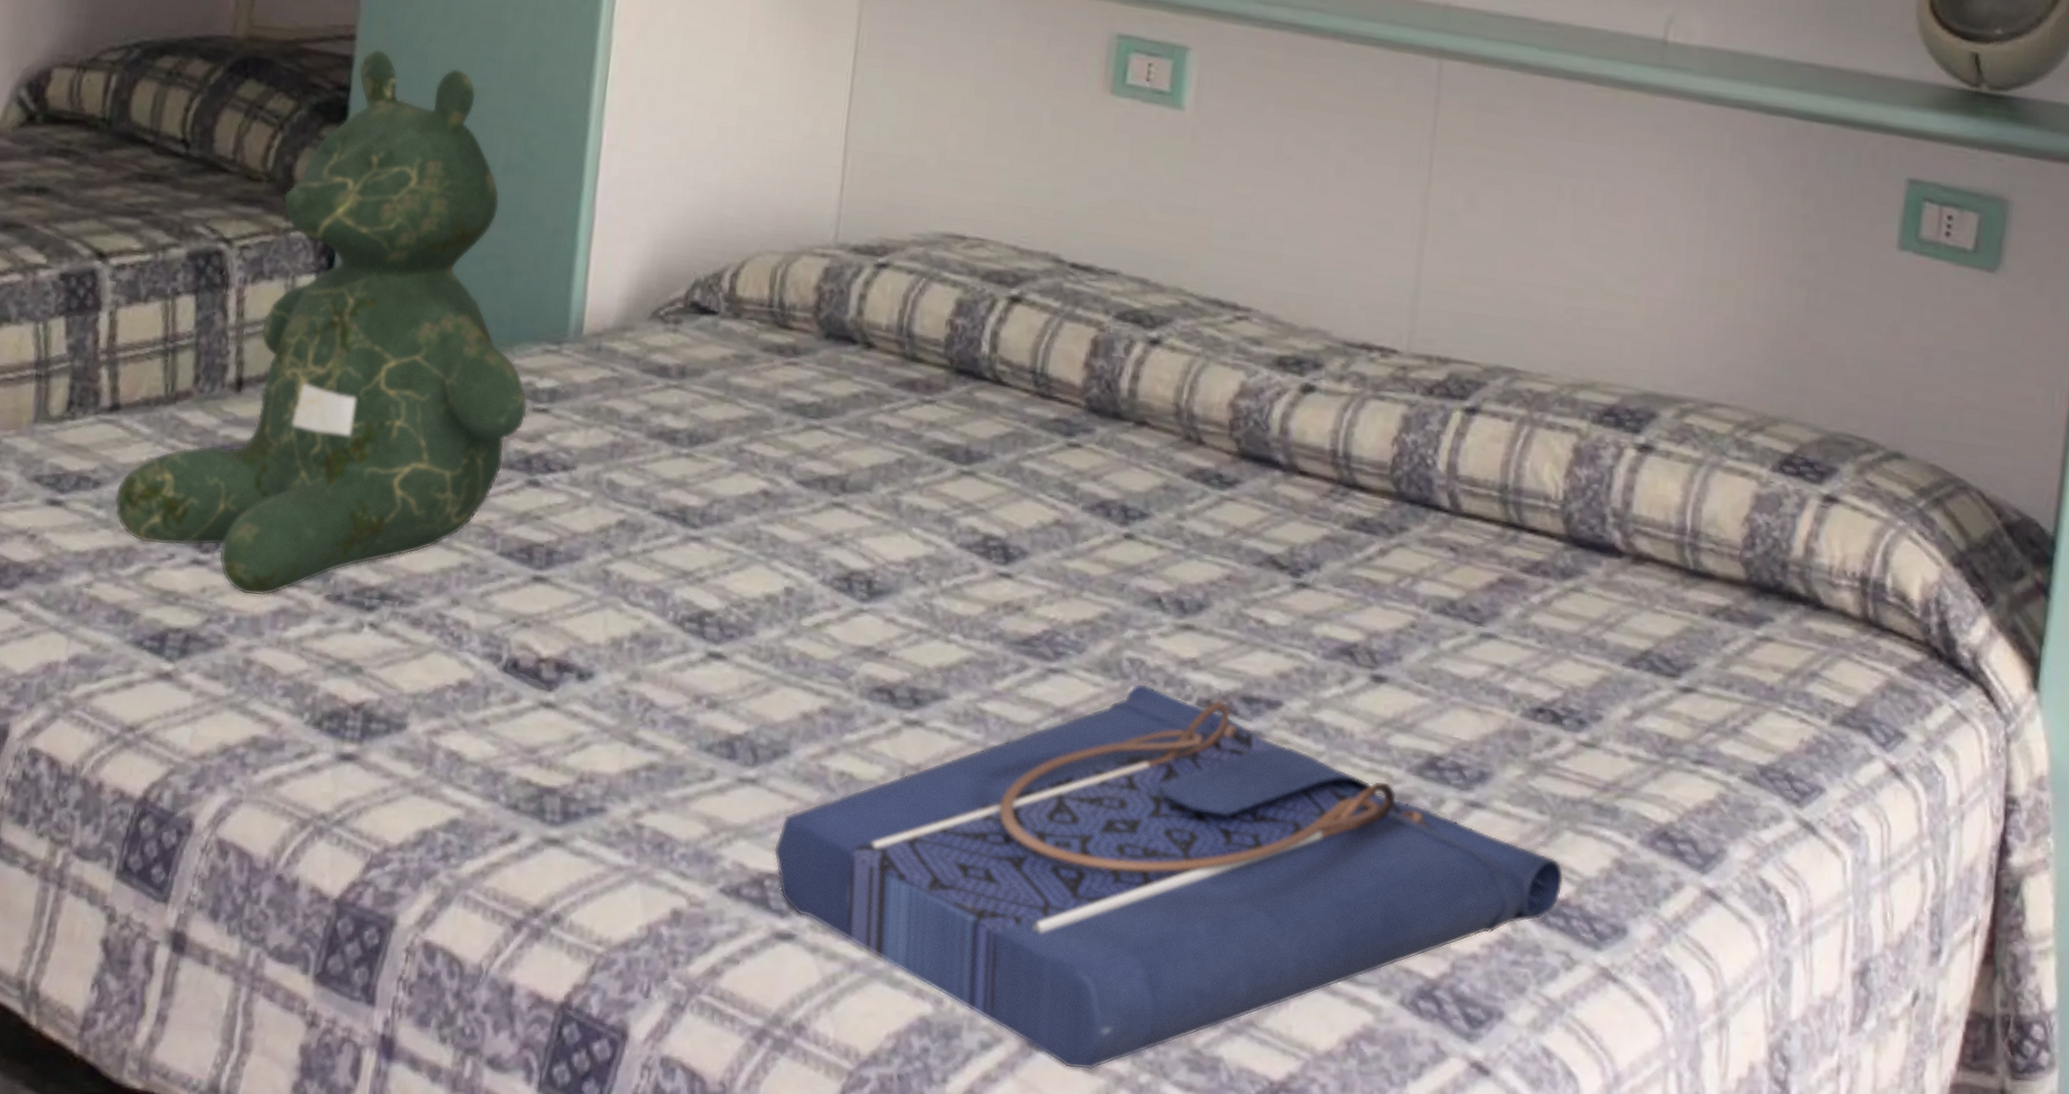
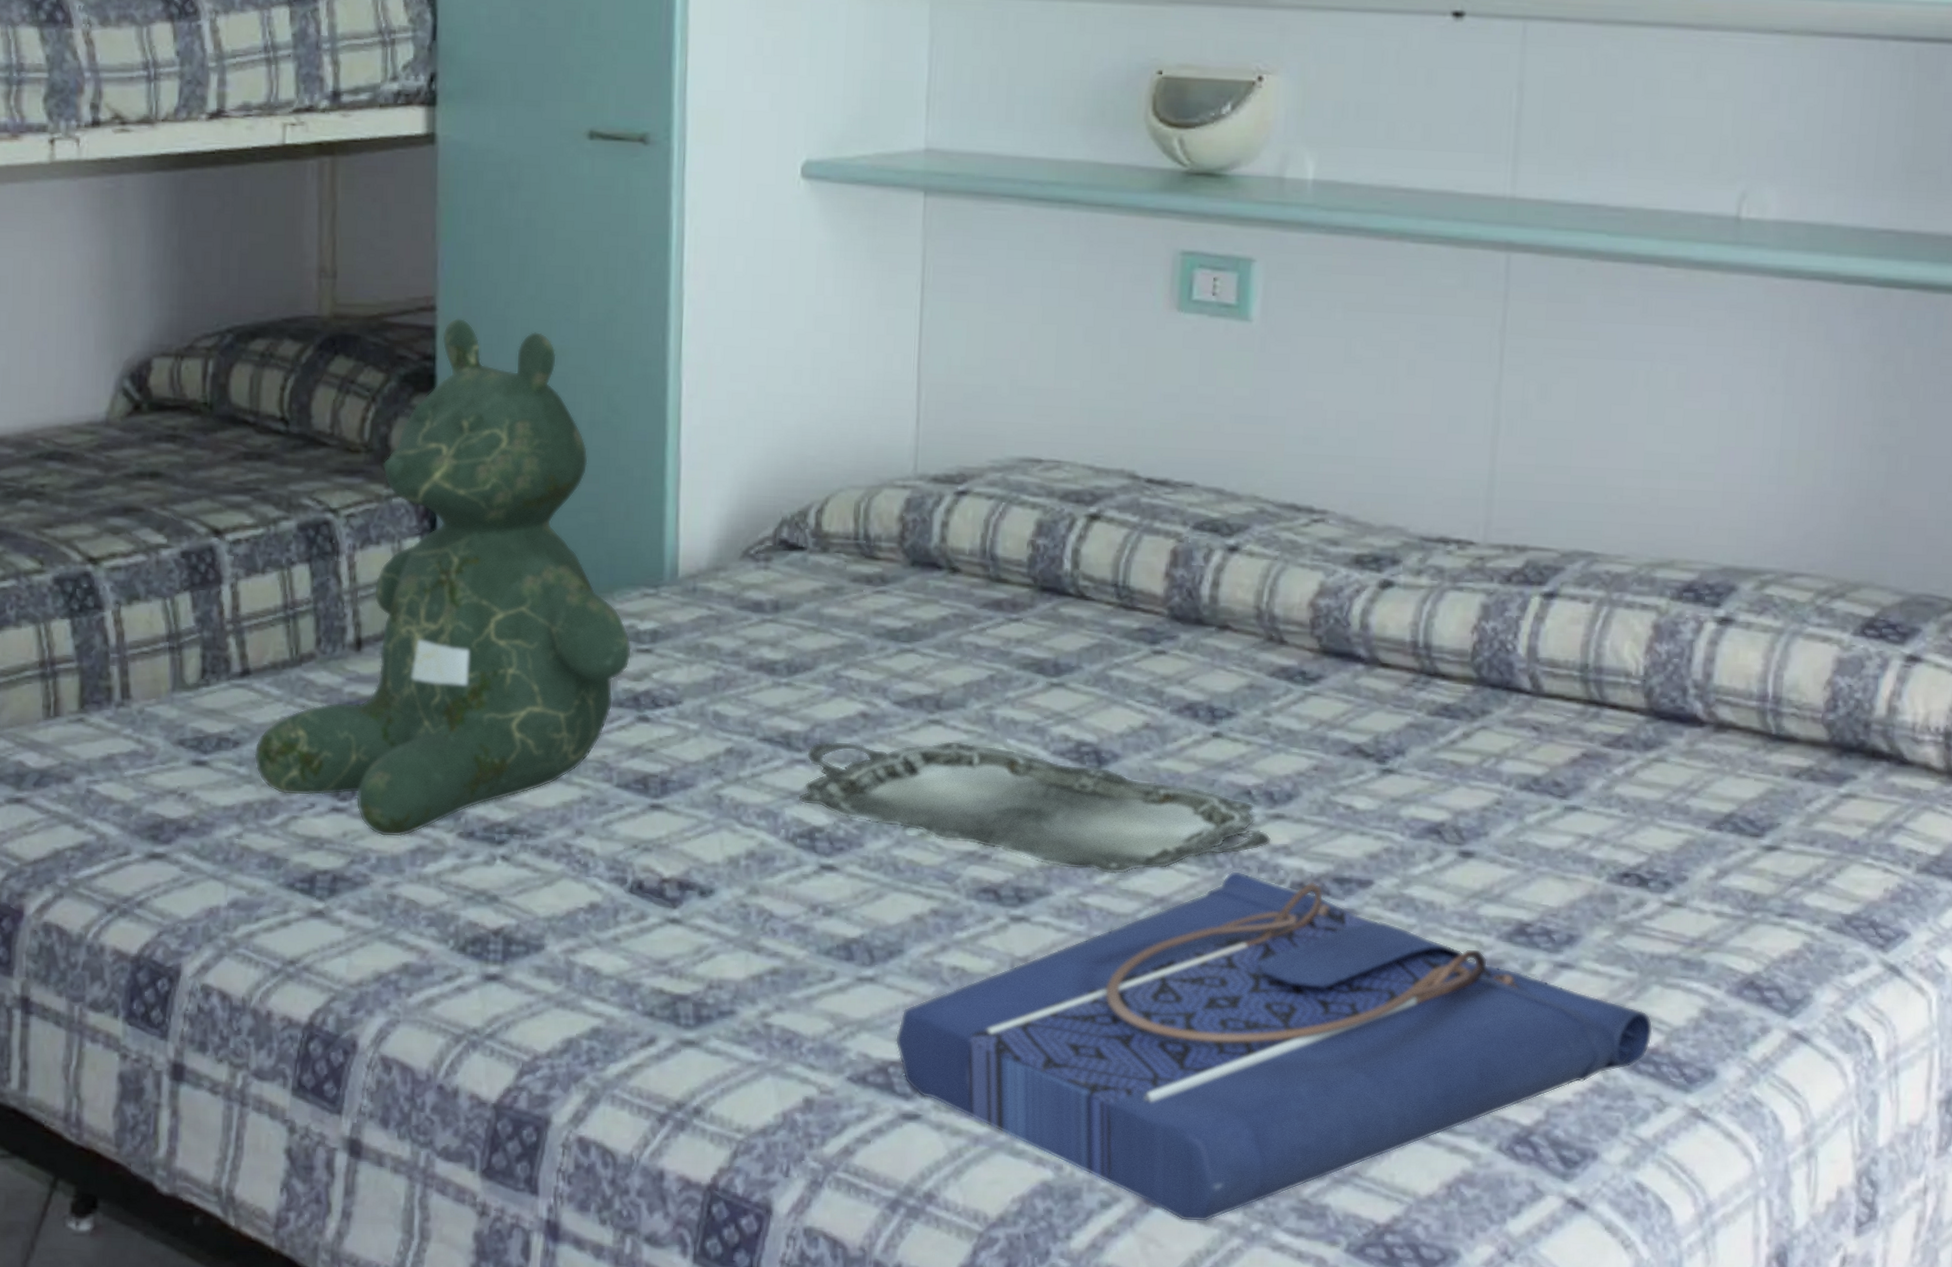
serving tray: none [690,519,1180,681] -> present [798,740,1272,875]

